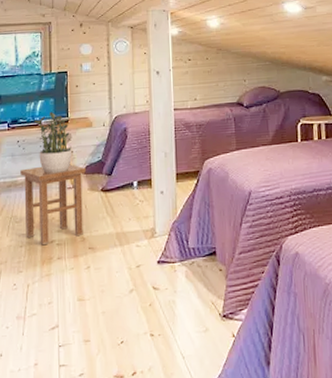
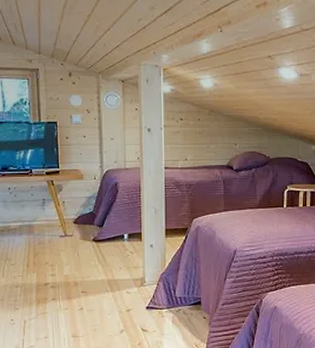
stool: present [20,164,86,246] -> none [13,214,78,287]
potted plant: present [34,112,72,173] -> none [24,162,63,221]

